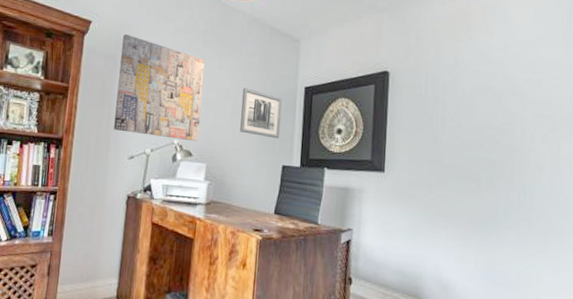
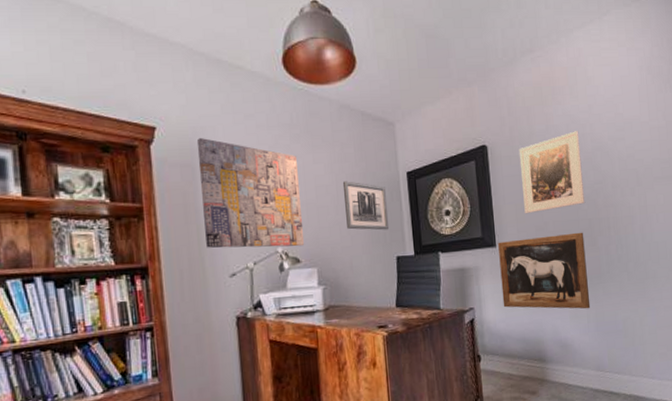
wall art: none [383,168,482,254] -> present [498,232,591,309]
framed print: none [420,68,490,145] -> present [518,131,586,214]

